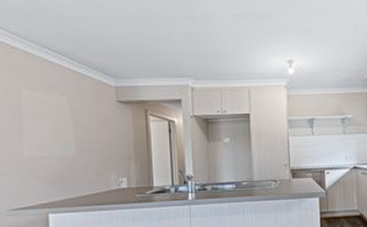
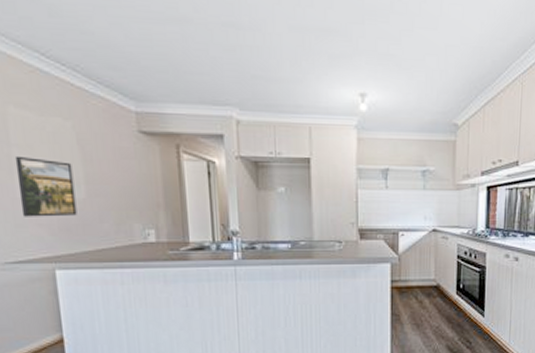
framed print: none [24,125,68,172] -> present [14,155,77,217]

